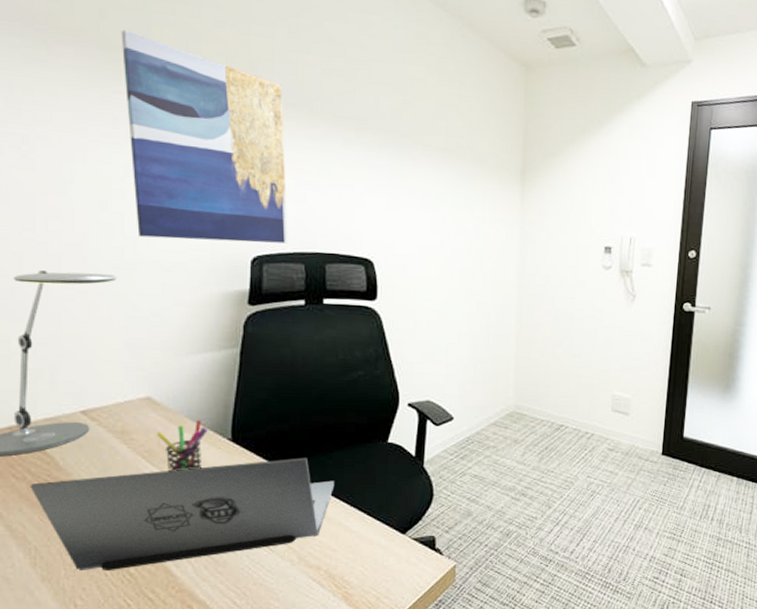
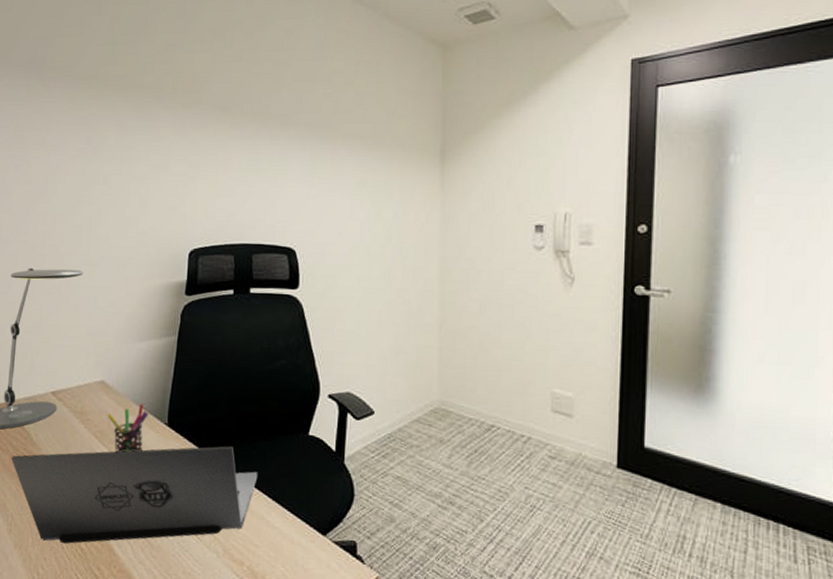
wall art: present [121,30,288,244] -> none [95,62,221,237]

